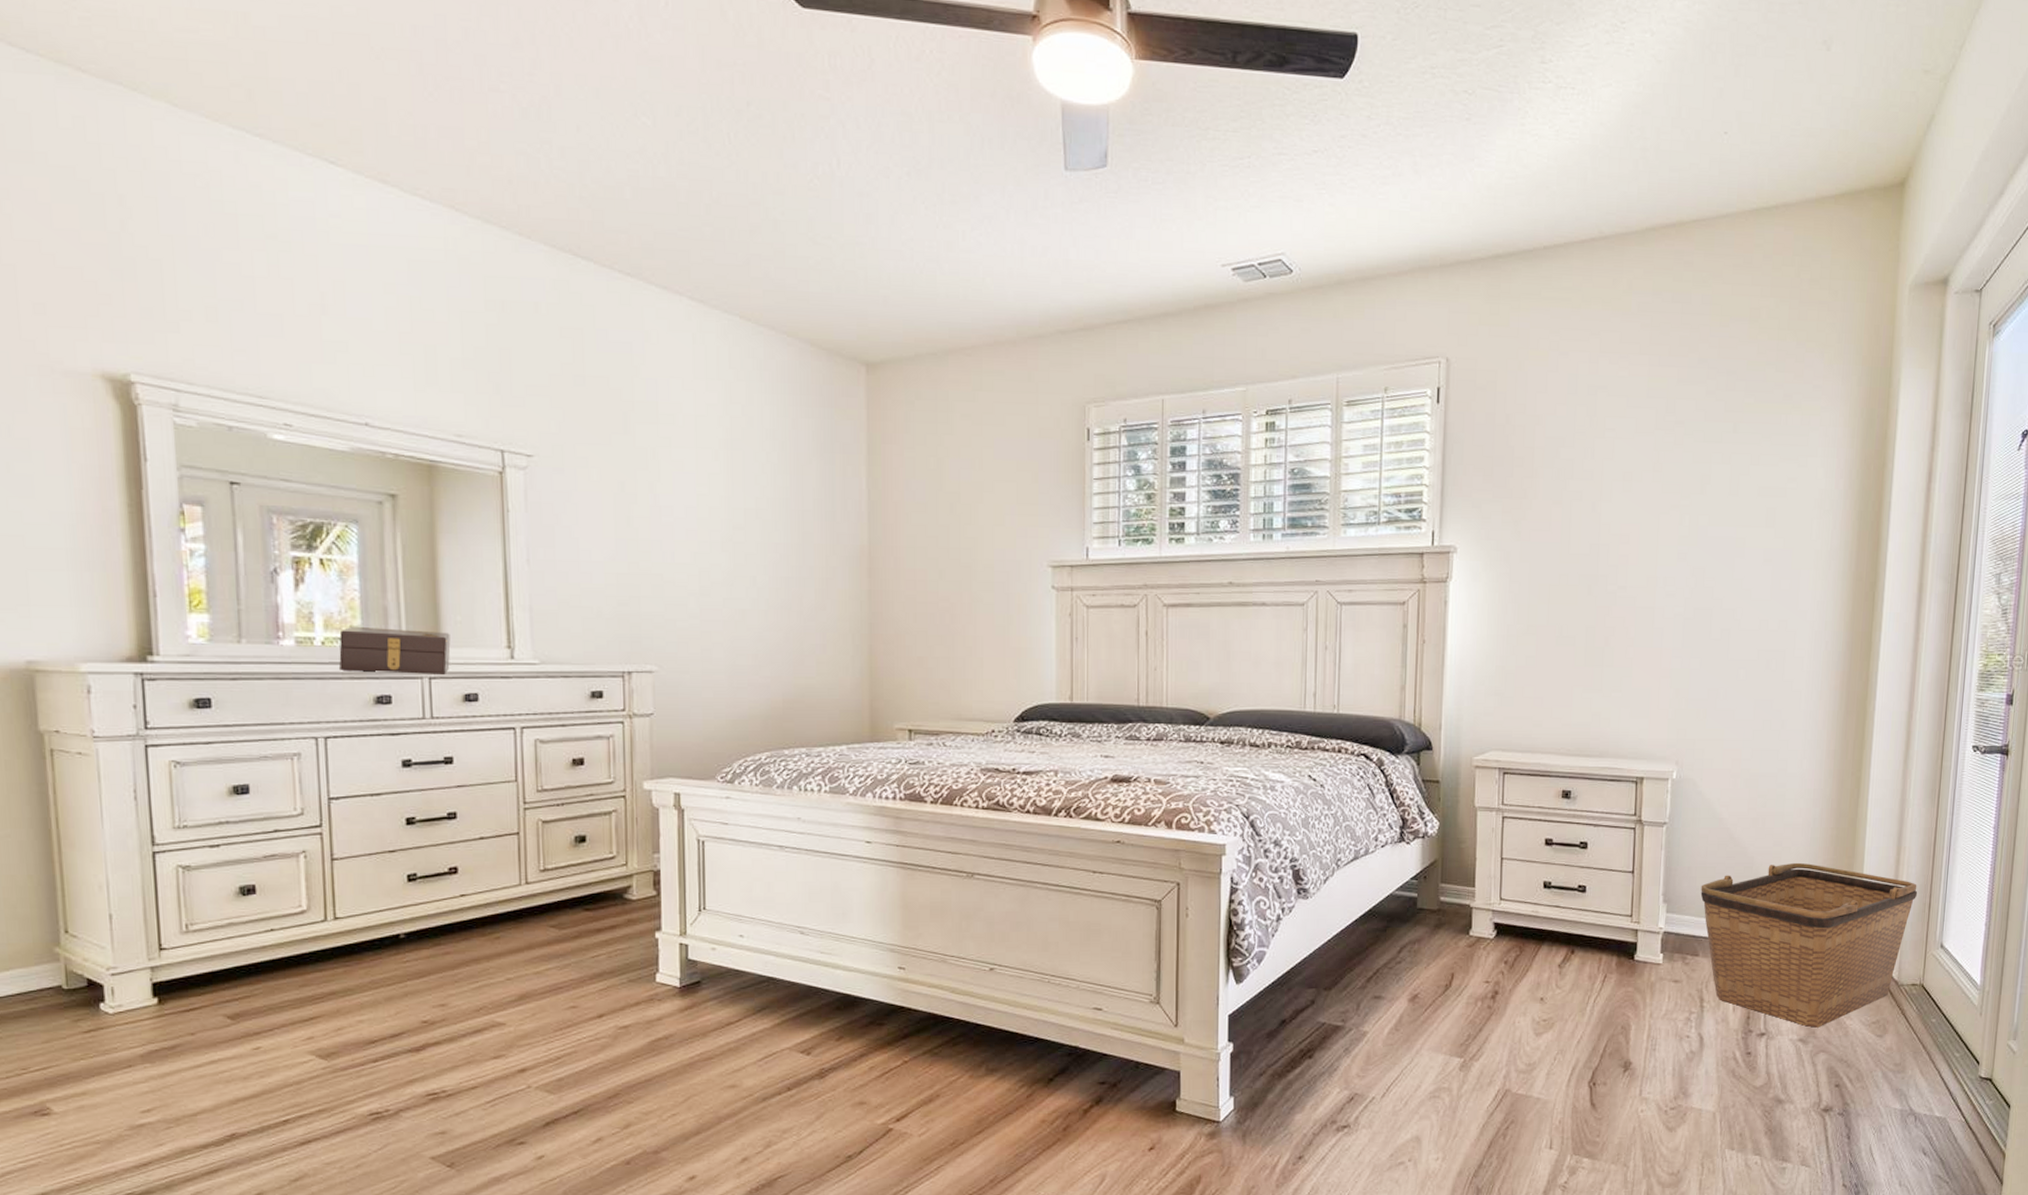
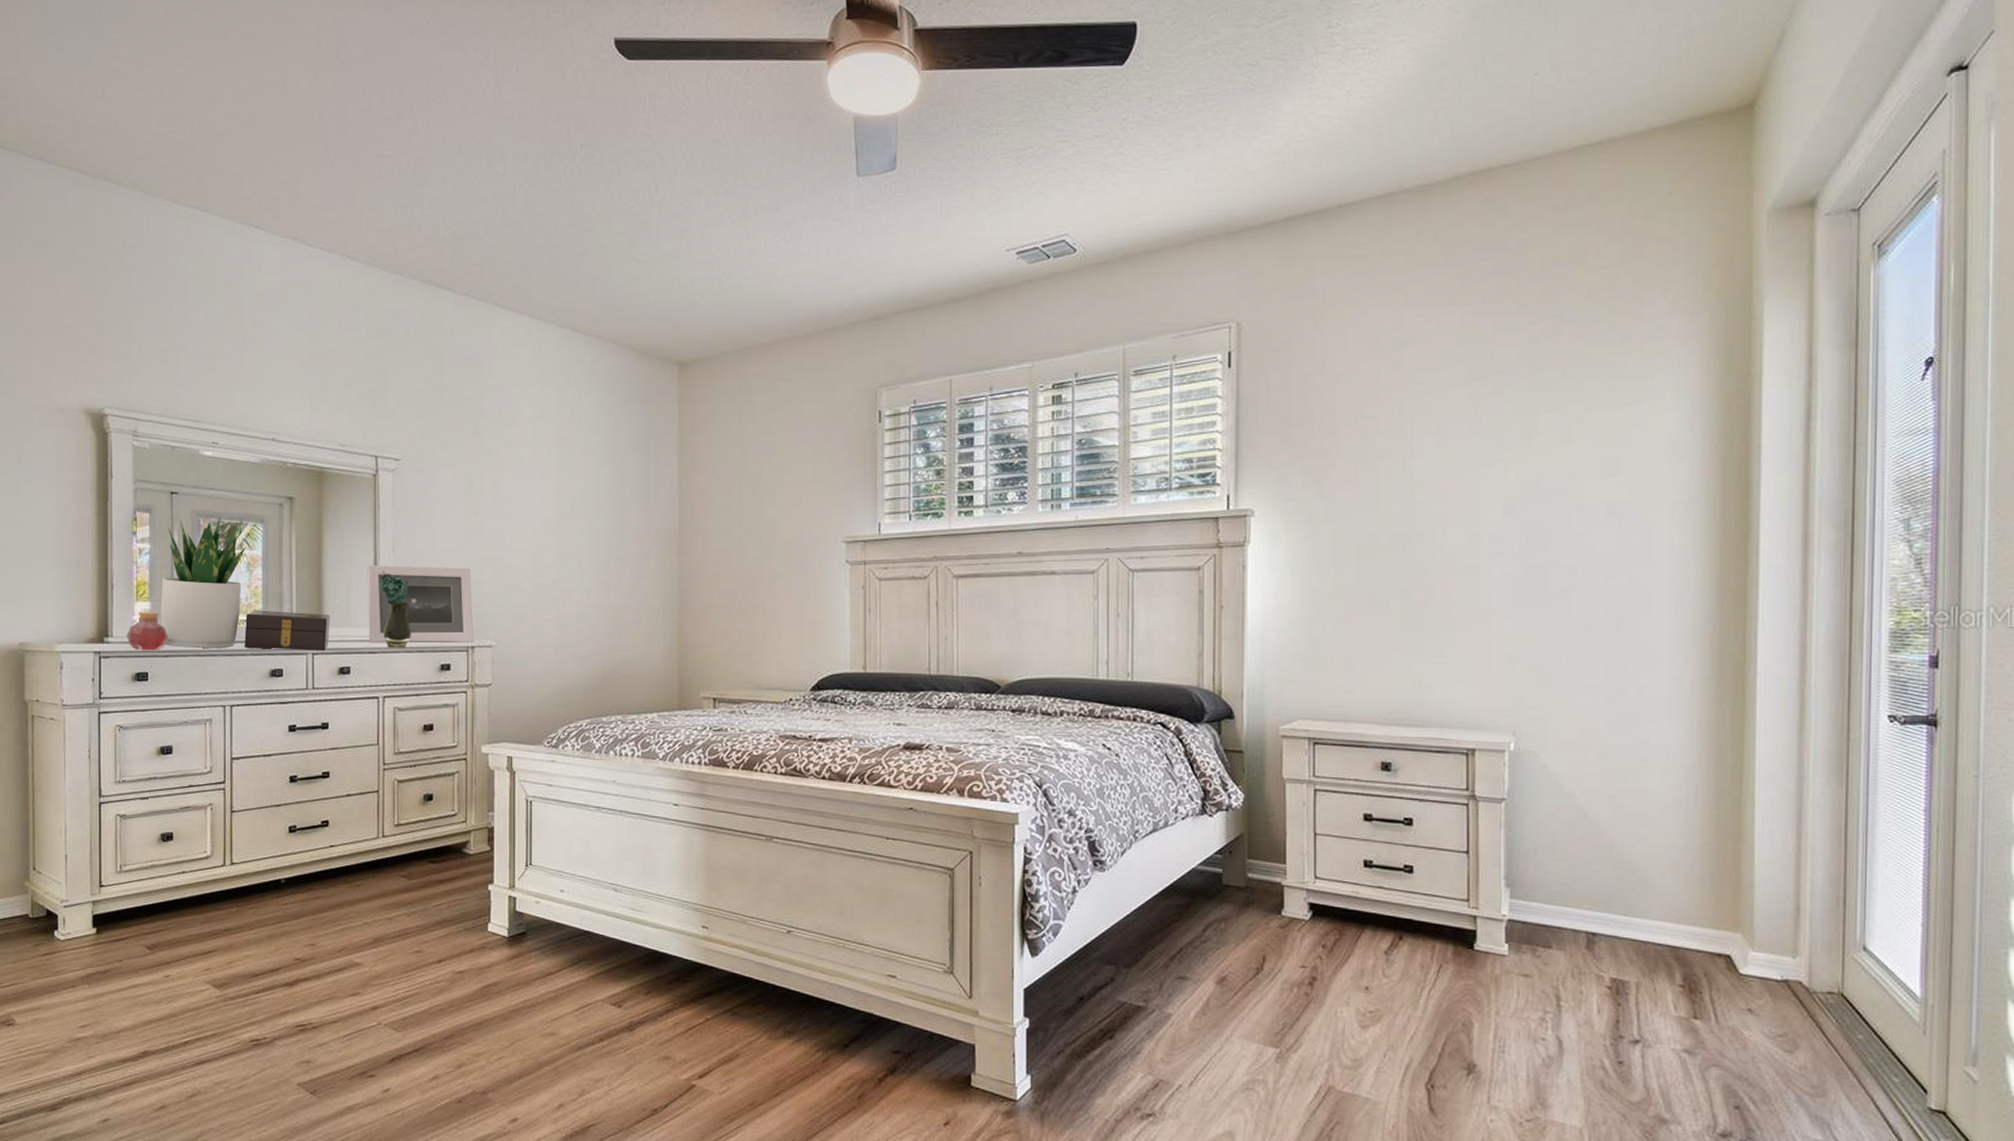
potion bottle: none [178,626,236,673] -> present [126,612,168,651]
planter: none [223,514,336,671] -> present [161,516,246,649]
picture frame: none [495,577,631,668] -> present [367,565,474,643]
vase: none [512,584,554,673] -> present [380,571,411,648]
bicycle basket: present [1700,862,1918,1028] -> none [1550,846,1828,1037]

